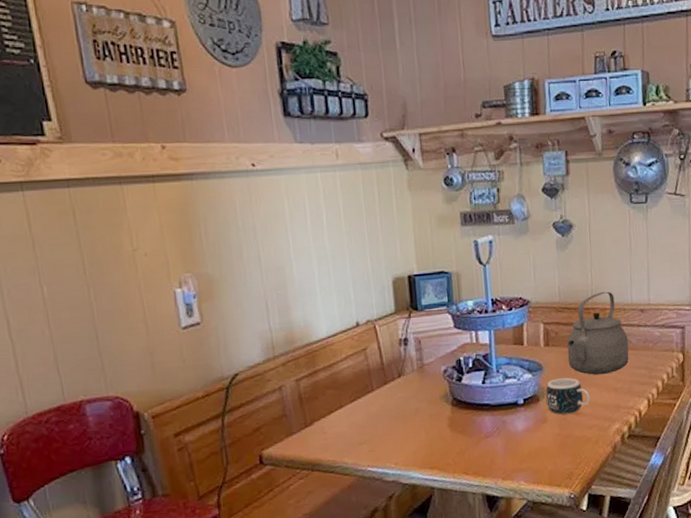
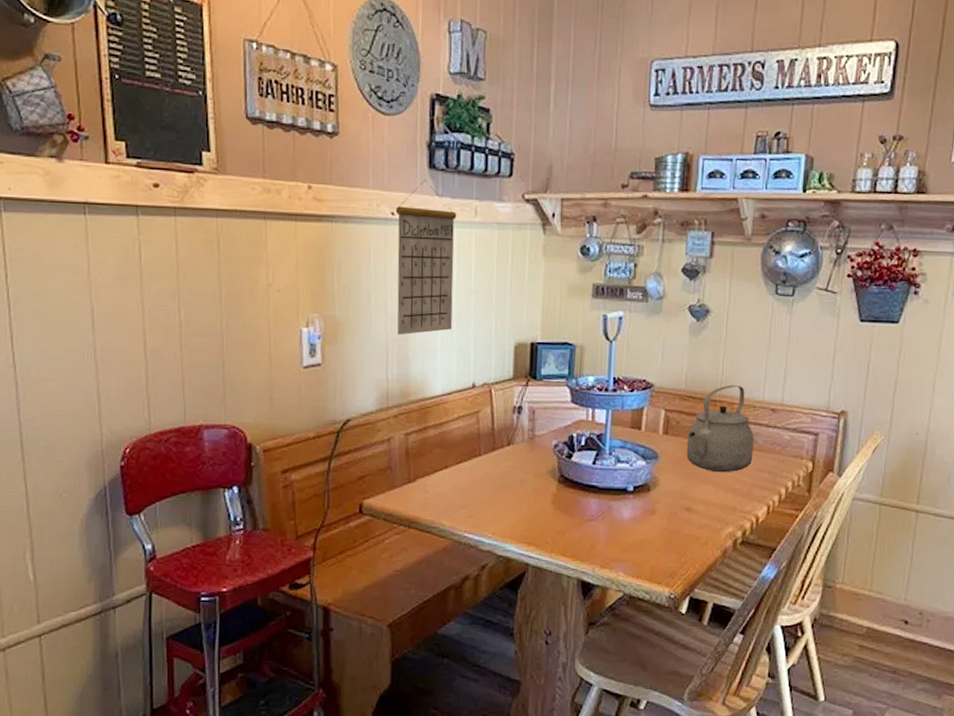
calendar: none [255,127,328,285] -> present [395,179,457,335]
mug: present [545,377,590,415] -> none [657,470,705,509]

